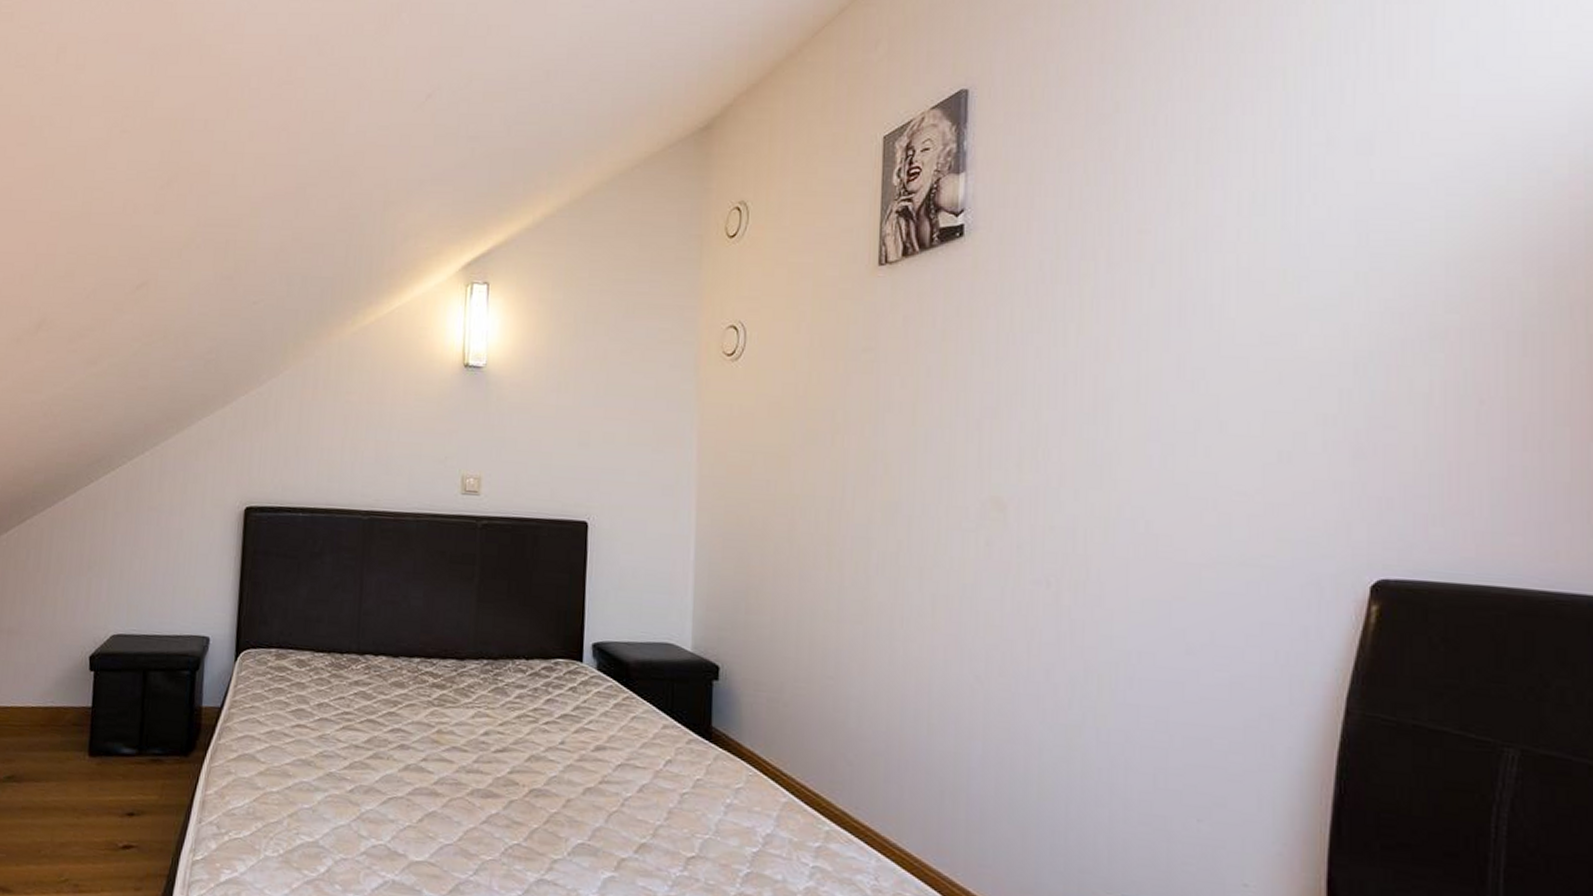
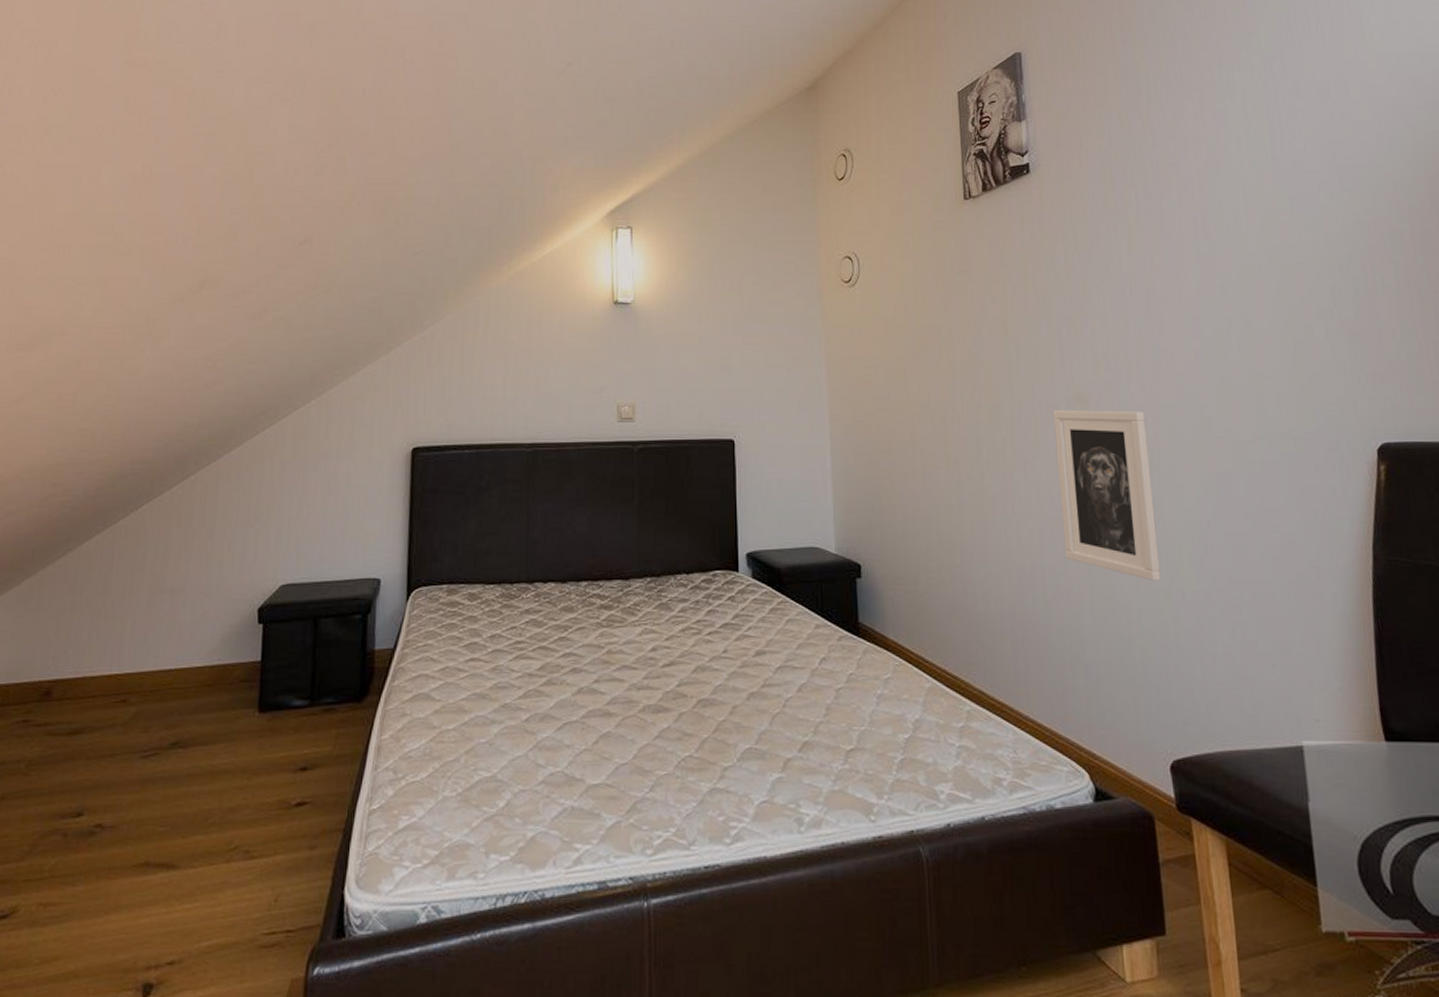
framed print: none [958,514,1075,714] -> present [1053,410,1161,581]

